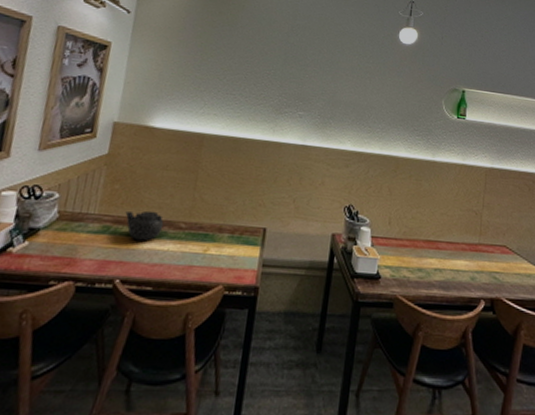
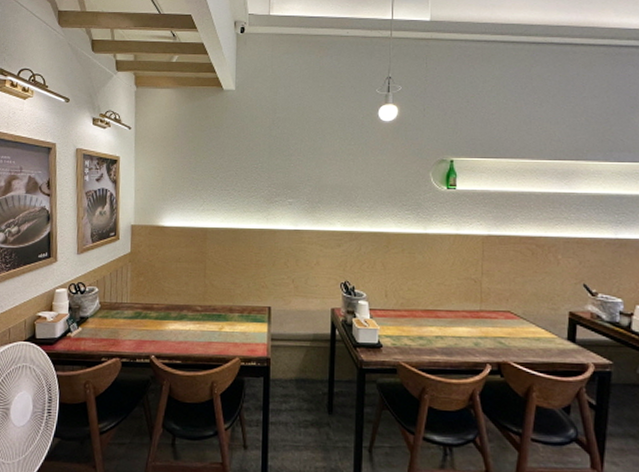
teapot: present [125,210,164,242] -> none [151,297,183,323]

